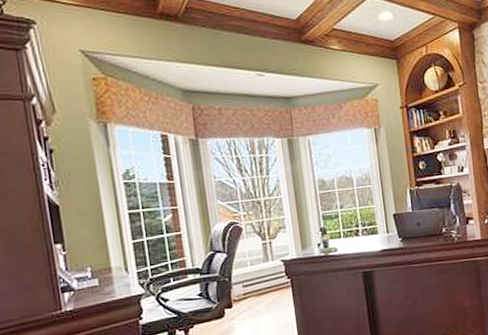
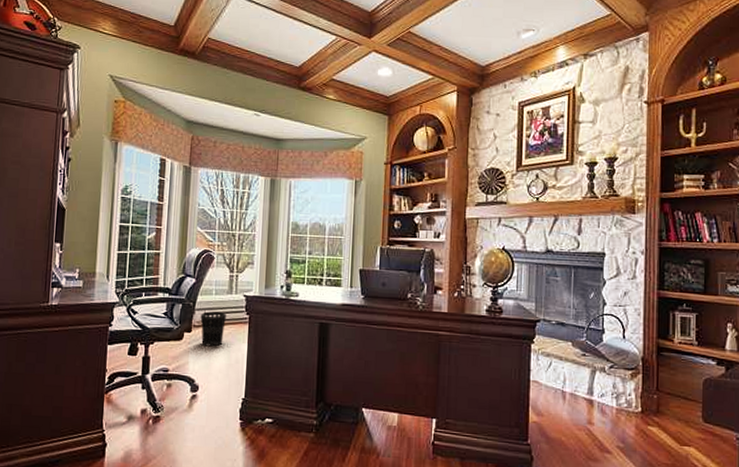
wastebasket: none [239,281,268,319] -> present [200,311,227,347]

